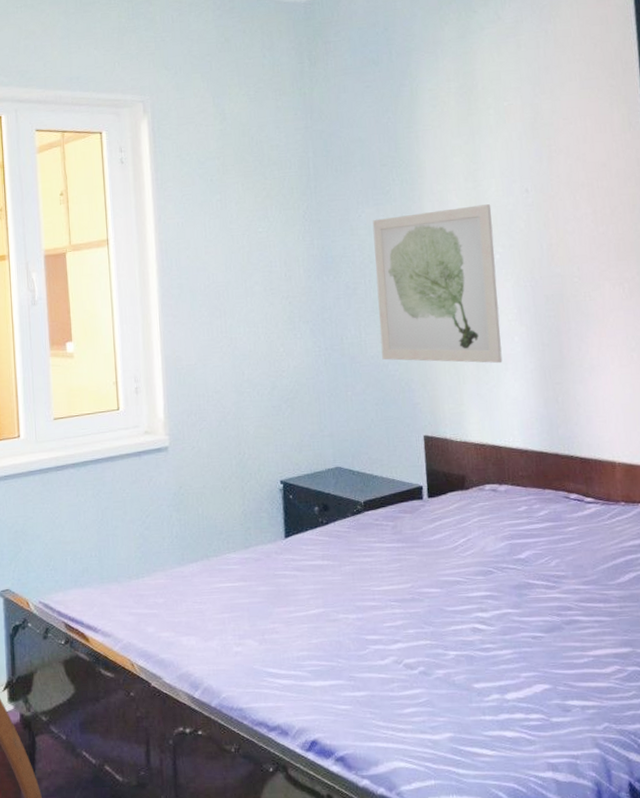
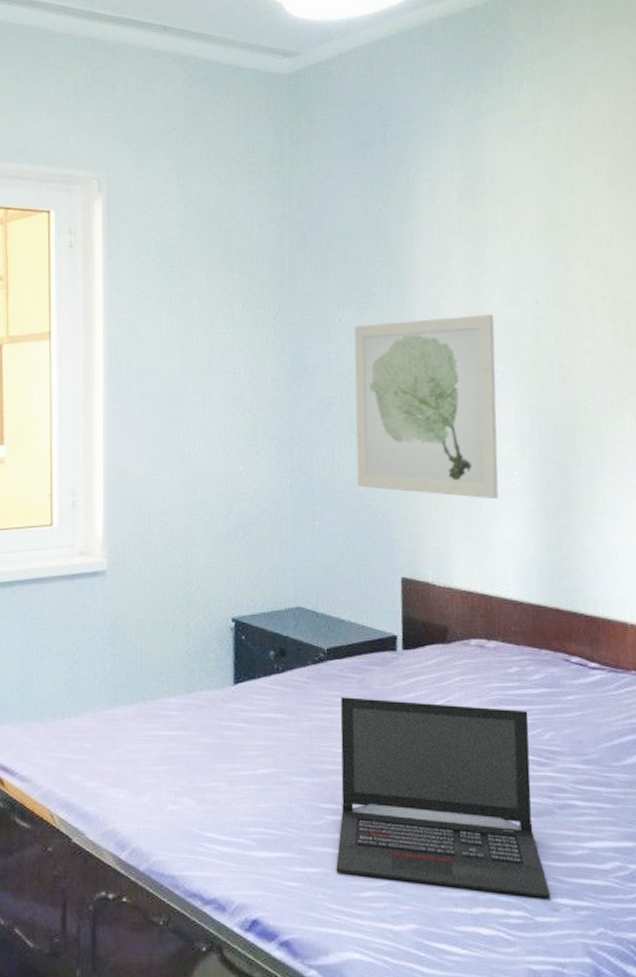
laptop: none [377,542,563,702] -> present [336,697,550,898]

